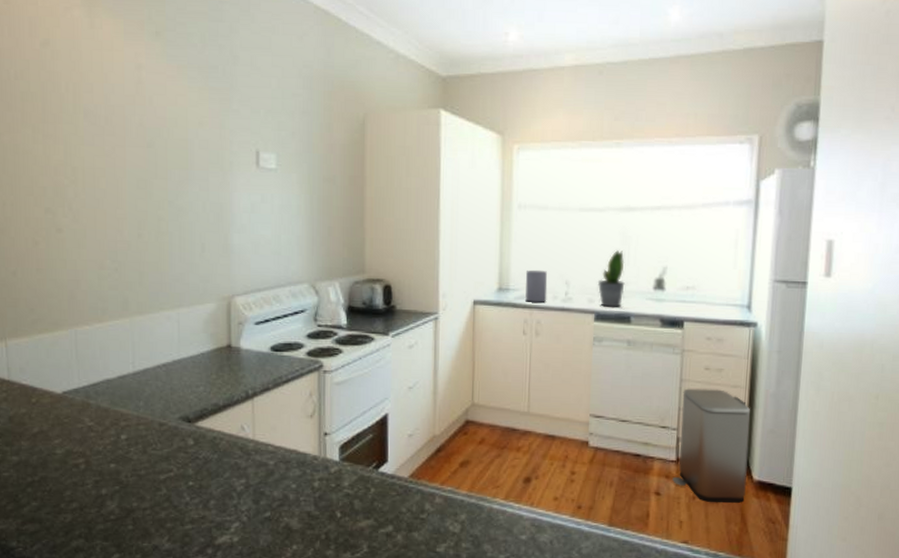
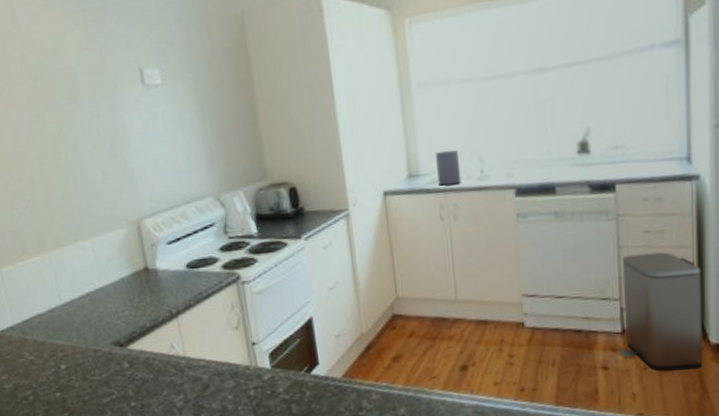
potted plant: present [597,249,625,307] -> none [514,116,545,180]

